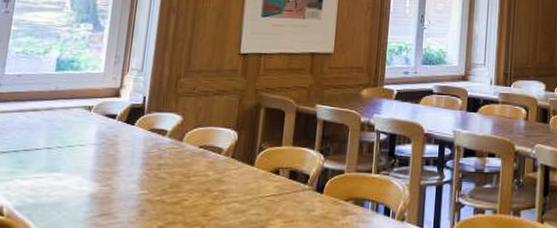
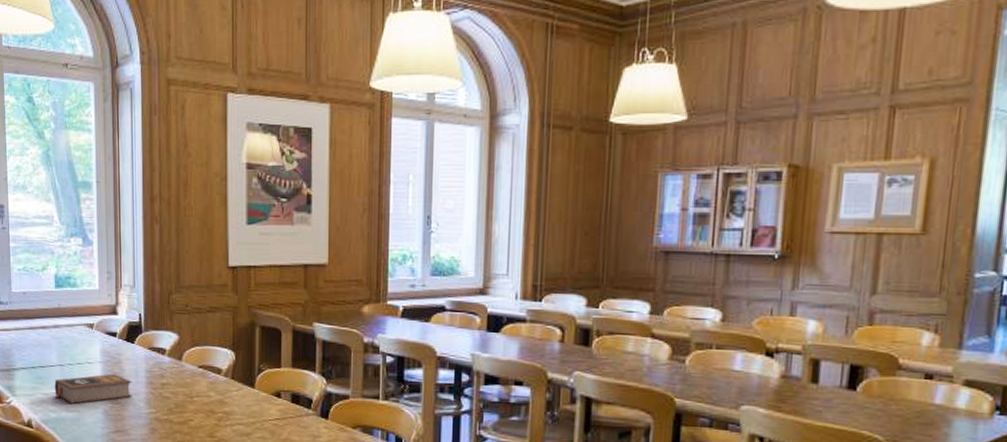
book: none [34,156,126,188] -> present [53,374,132,404]

